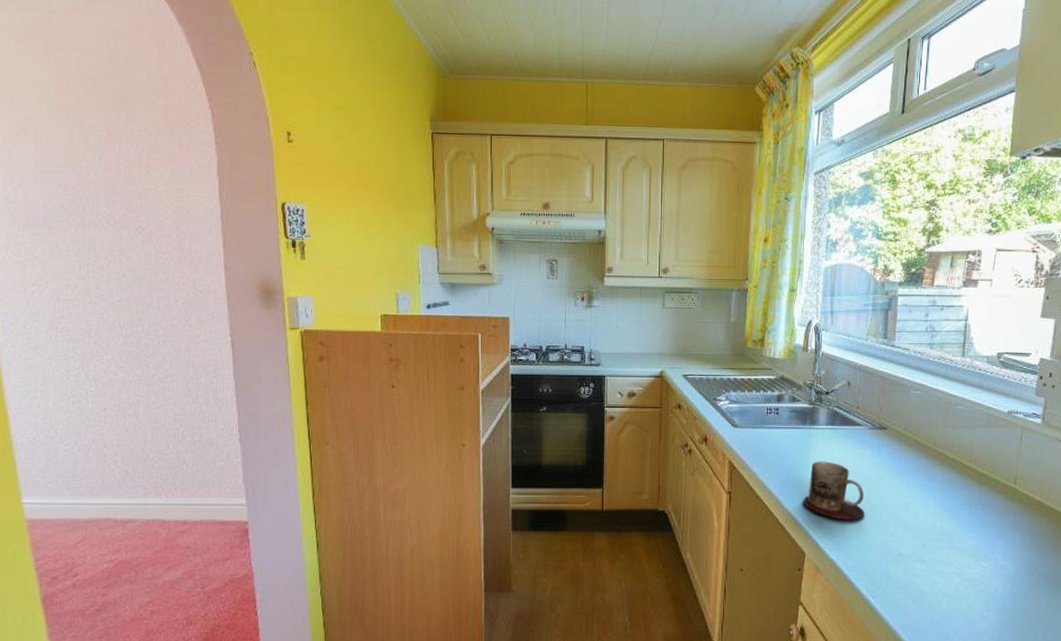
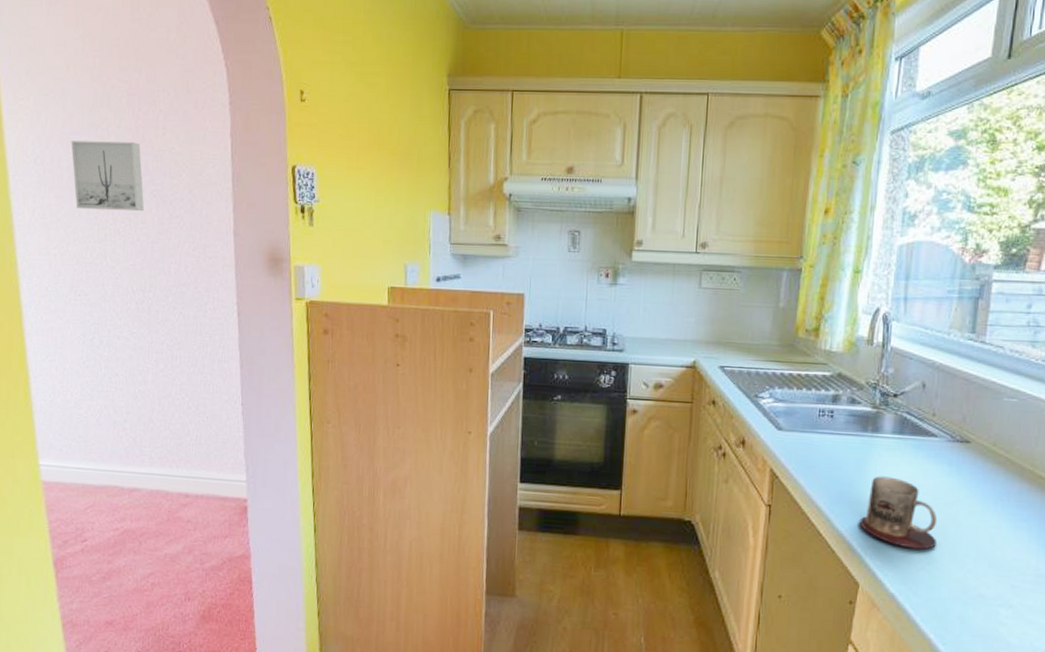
wall art: none [46,179,130,248] -> present [71,141,145,212]

